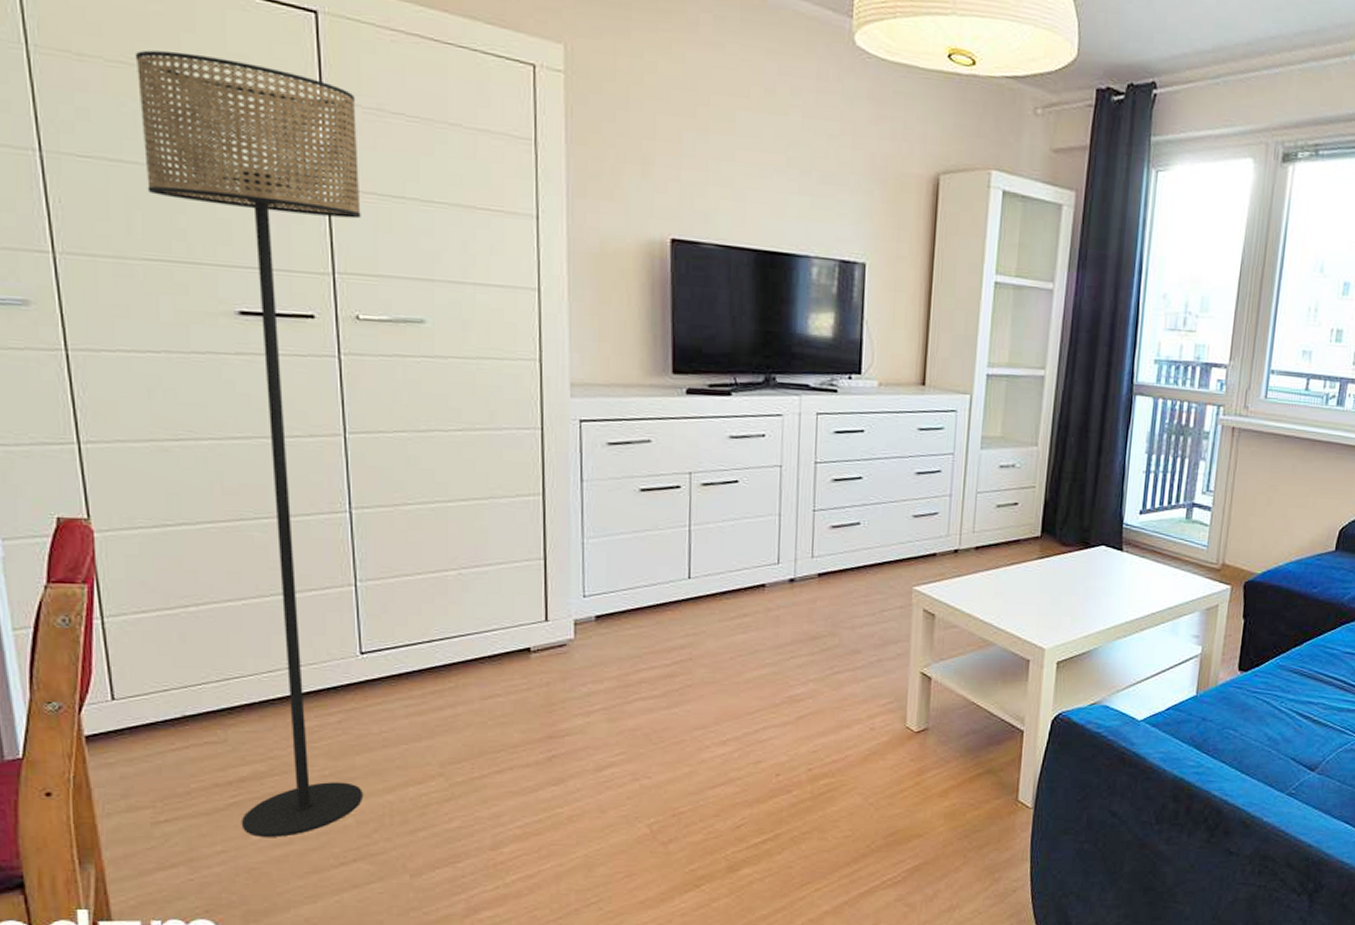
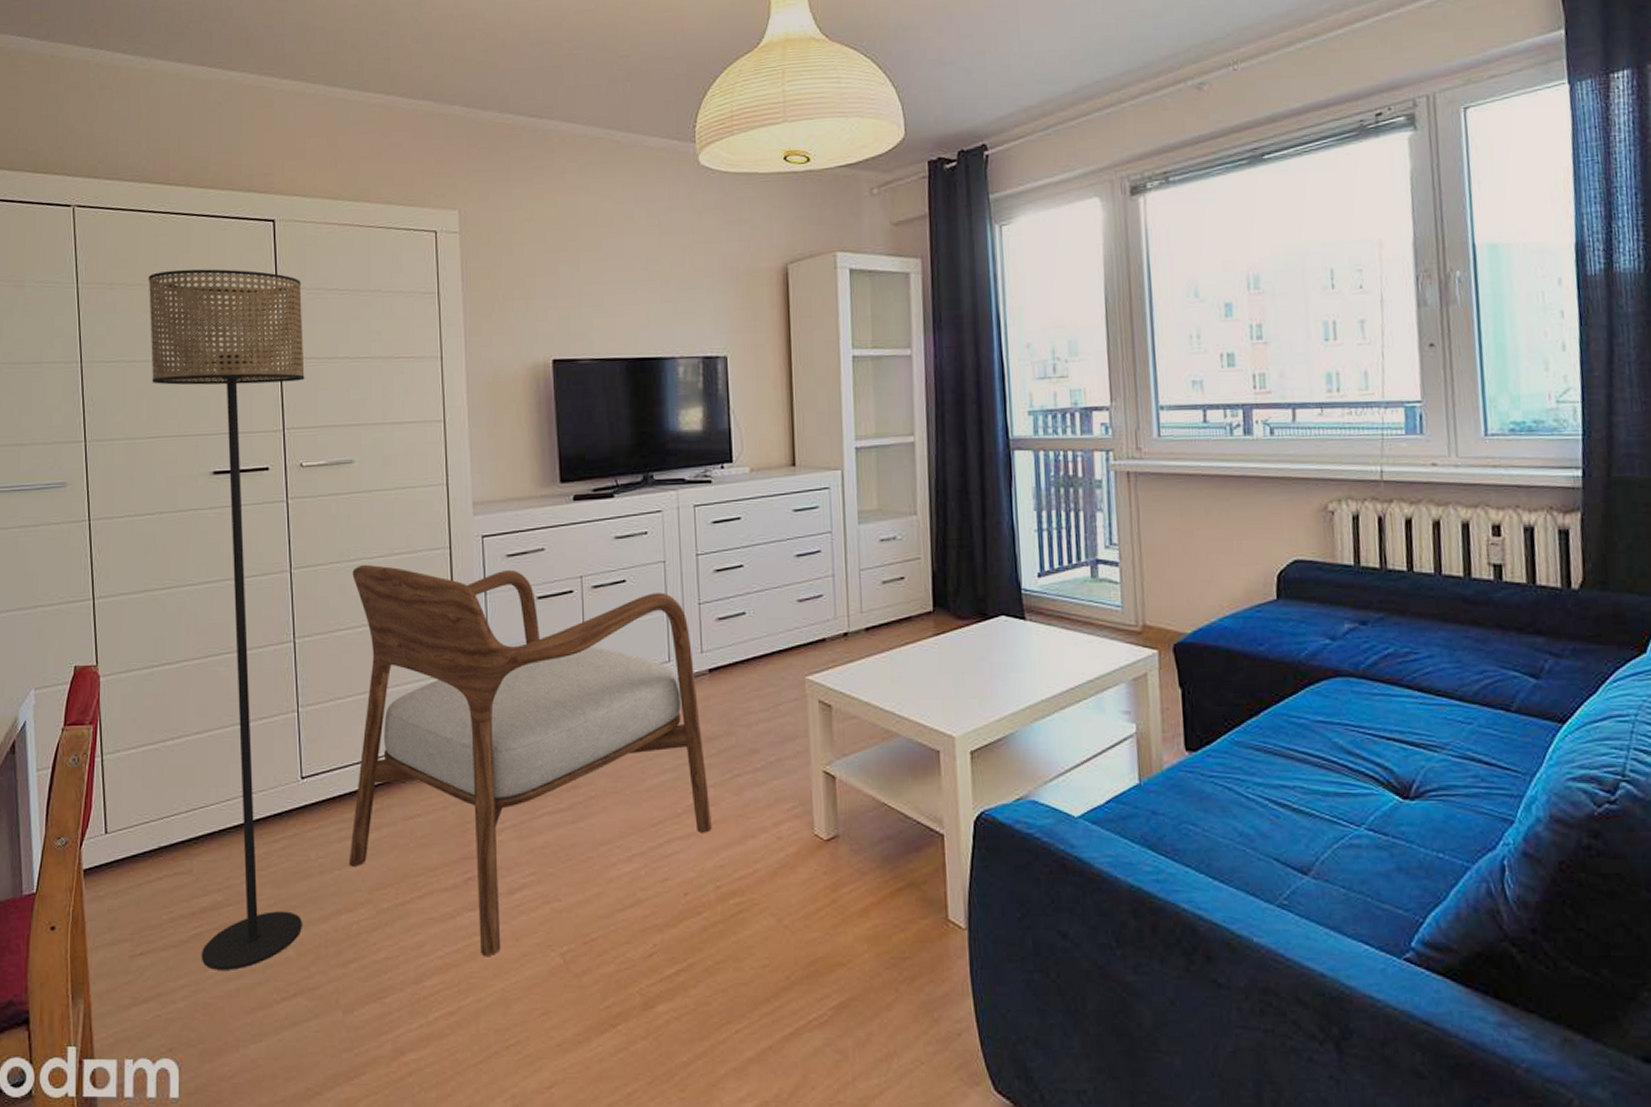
armchair: none [417,436,809,826] -> present [348,564,712,956]

